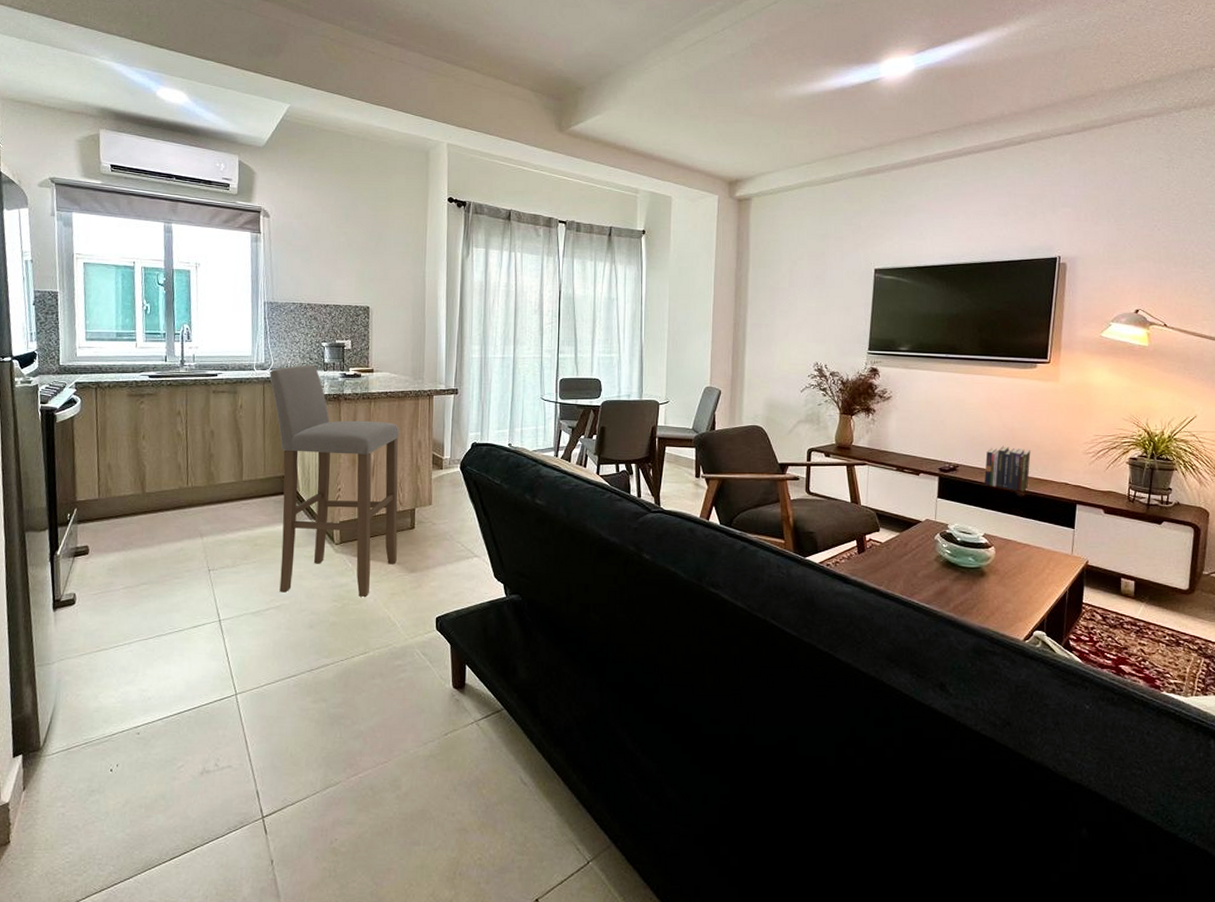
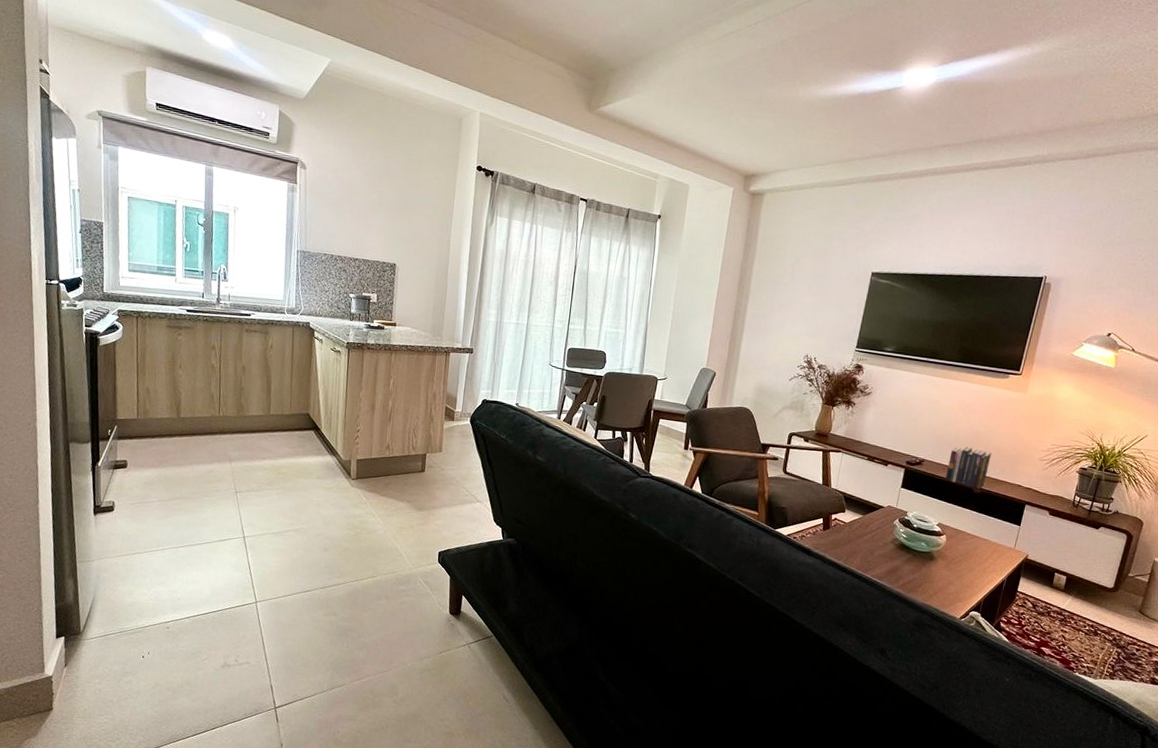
bar stool: present [270,364,400,597] -> none [299,313,417,528]

